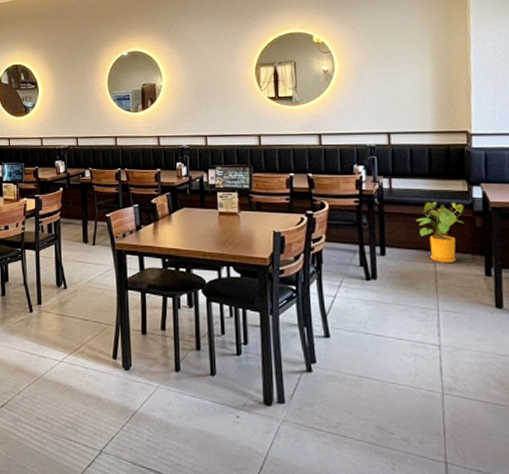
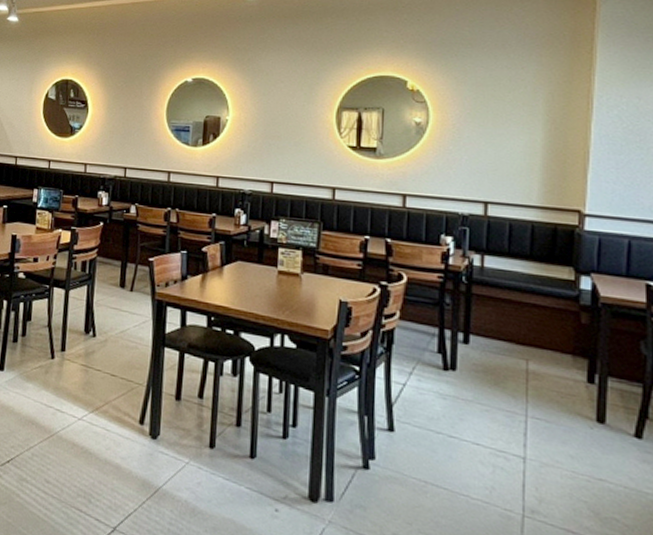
house plant: present [416,201,465,264] -> none [509,287,569,363]

